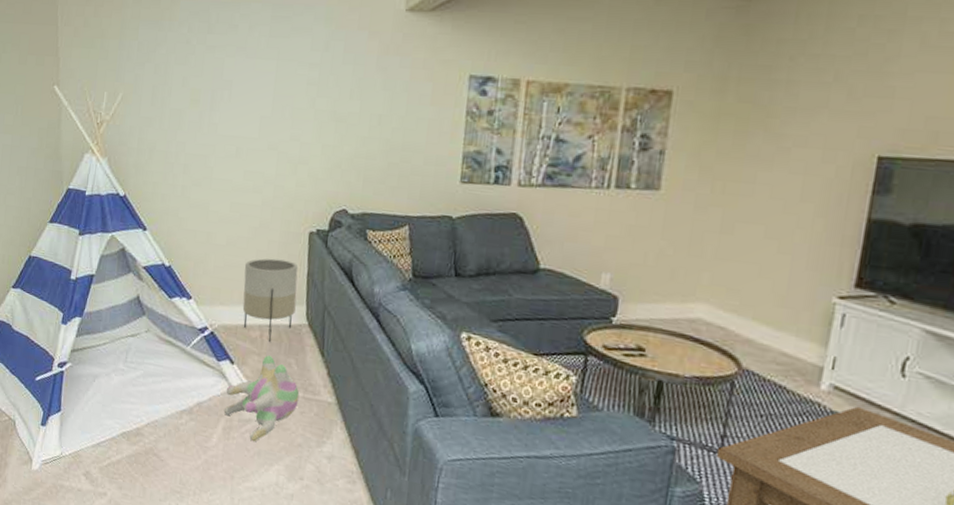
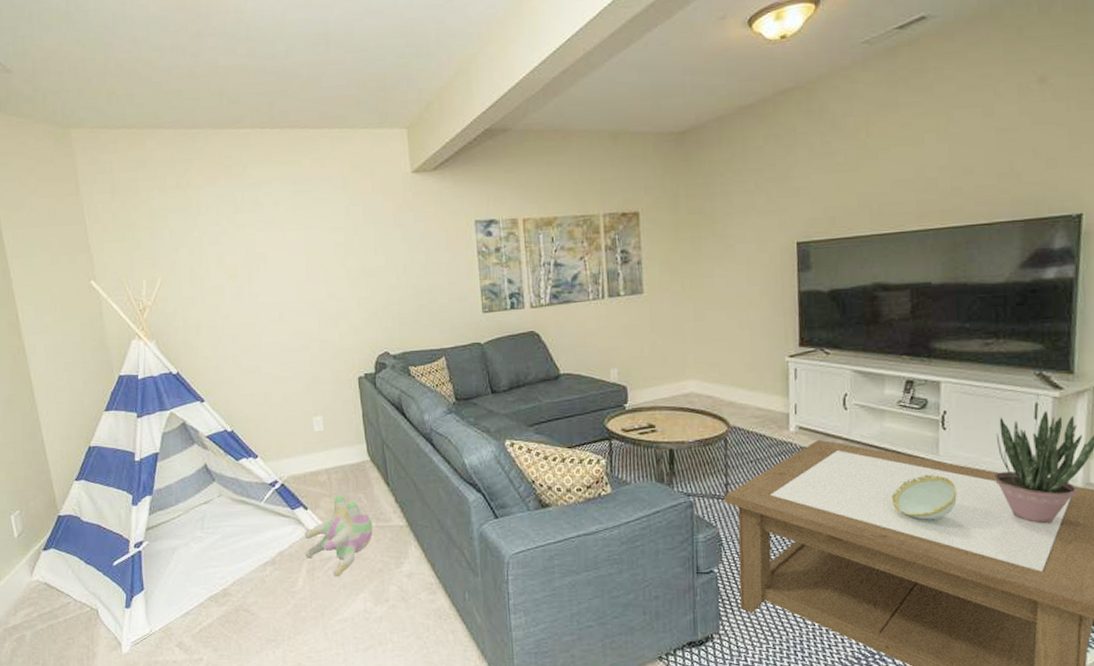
planter: present [242,258,299,342] -> none [303,406,357,482]

